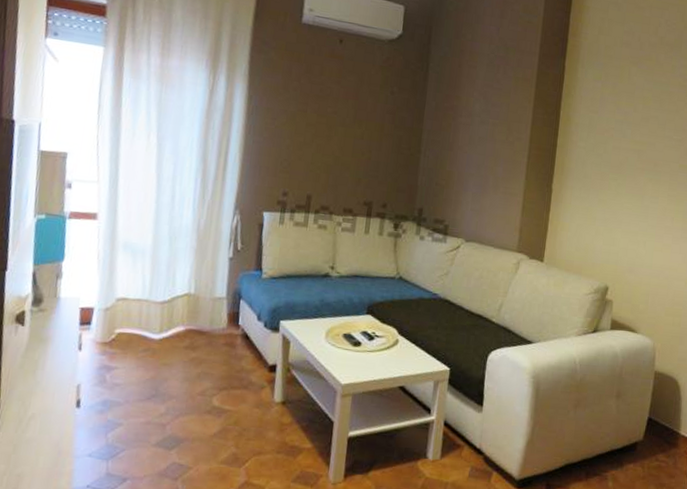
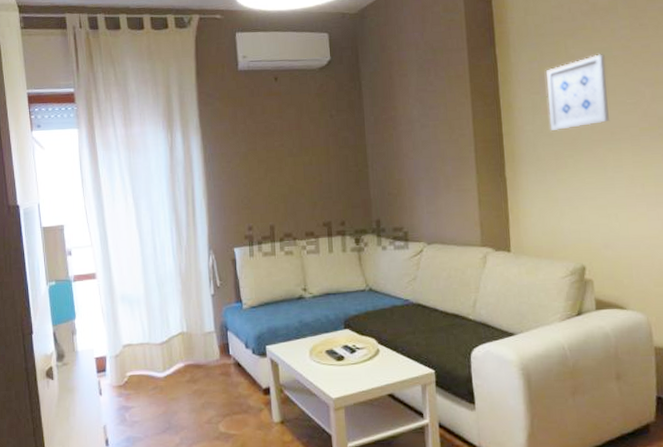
wall art: none [601,86,662,154] -> present [546,54,611,131]

